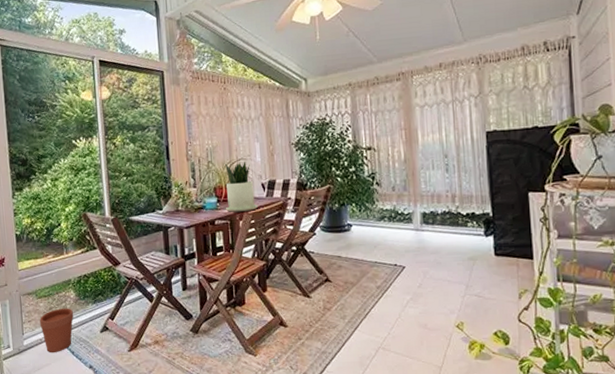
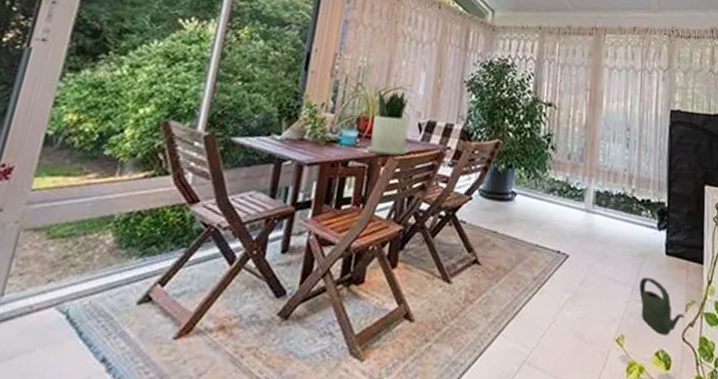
flowerpot: present [39,308,74,352] -> none [35,258,102,331]
watering can: none [472,275,519,319] -> present [639,277,685,335]

